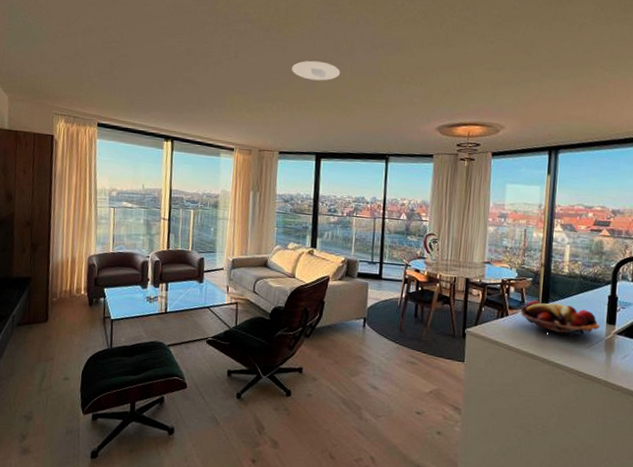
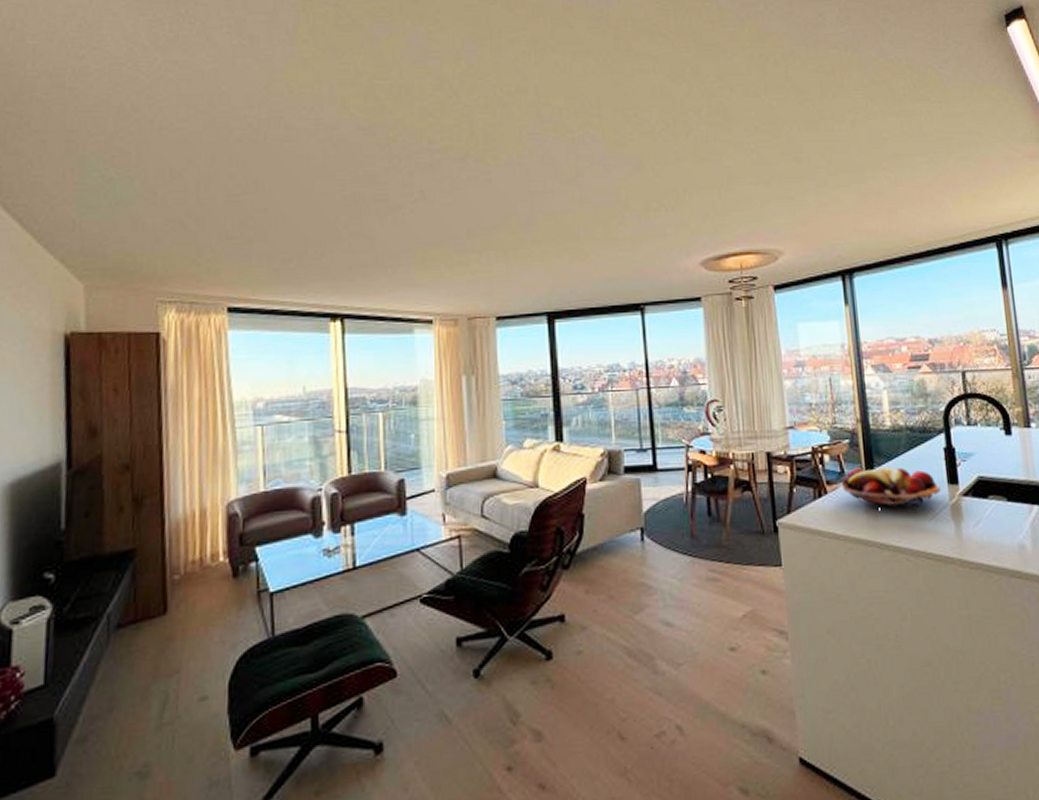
recessed light: present [292,60,341,81] -> none [501,193,567,219]

